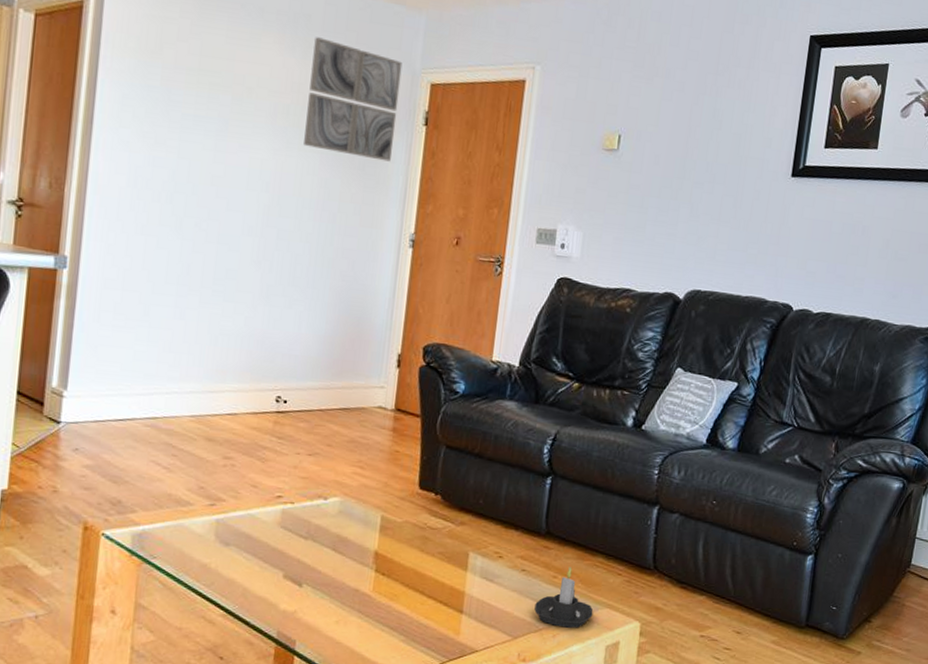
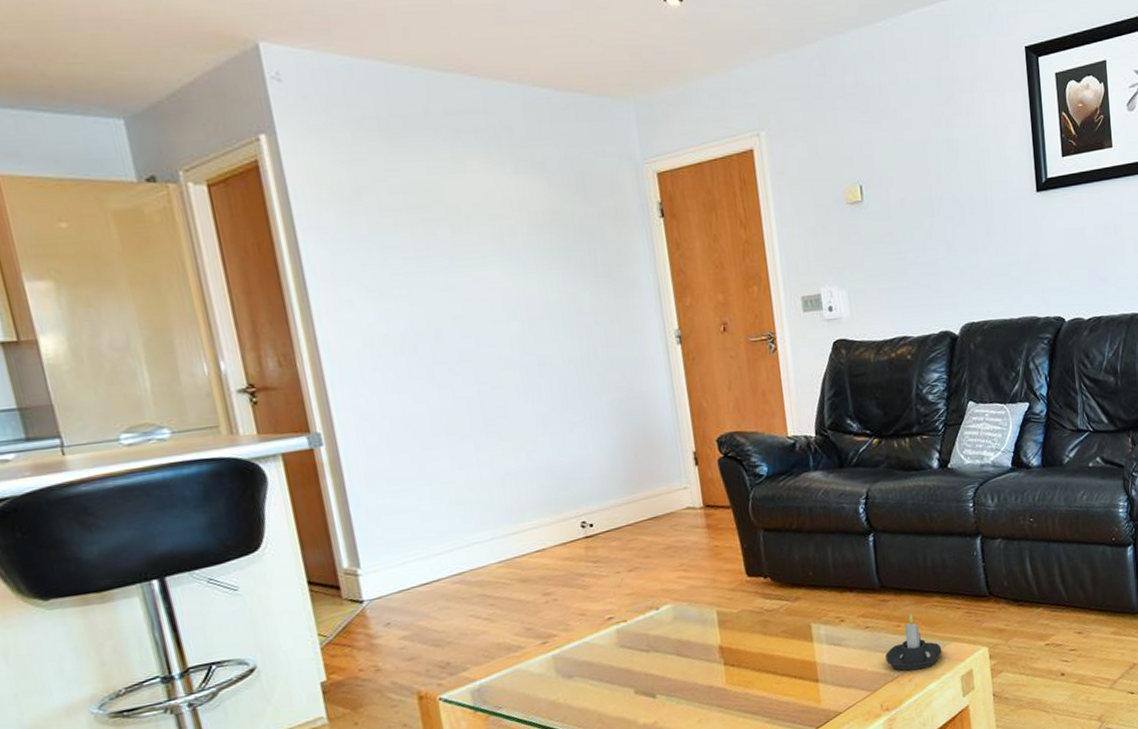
wall art: present [304,37,403,162] -> none [522,148,636,265]

